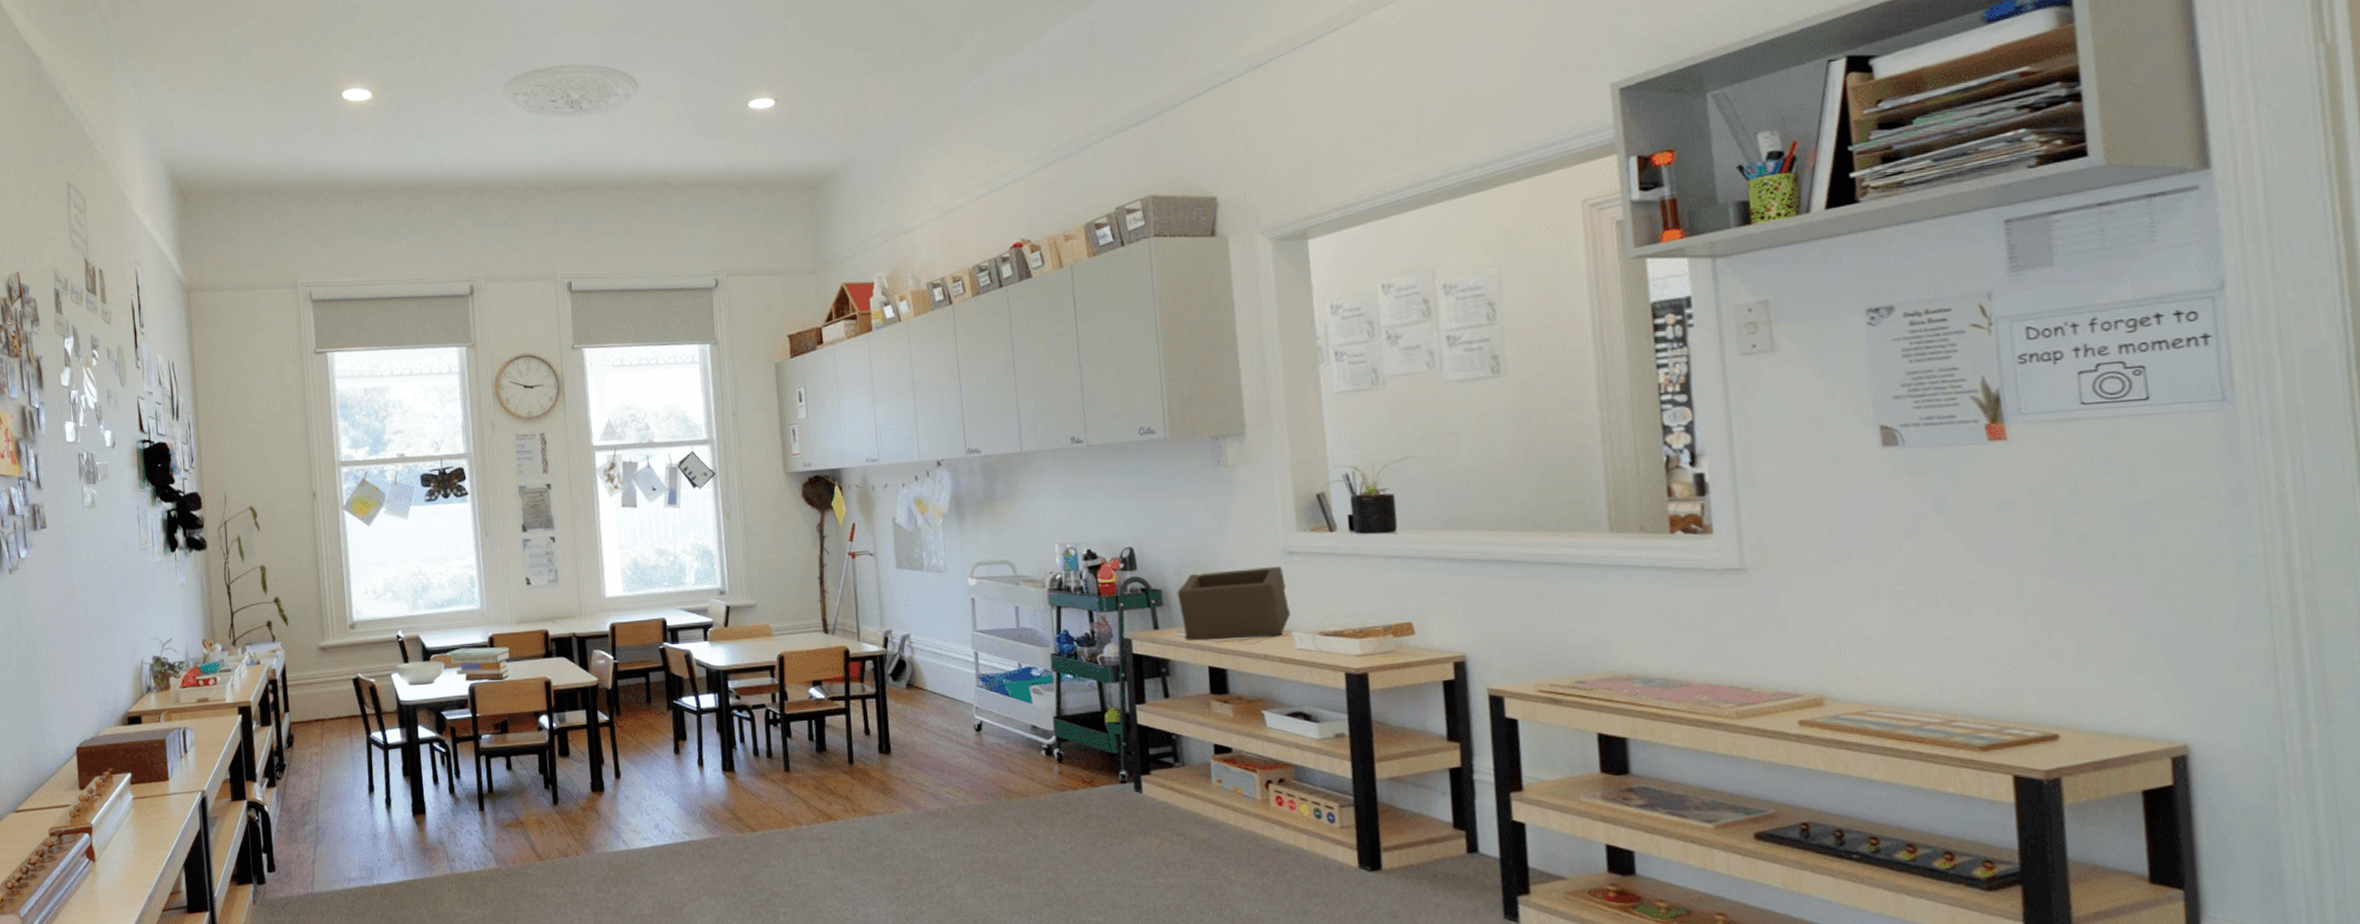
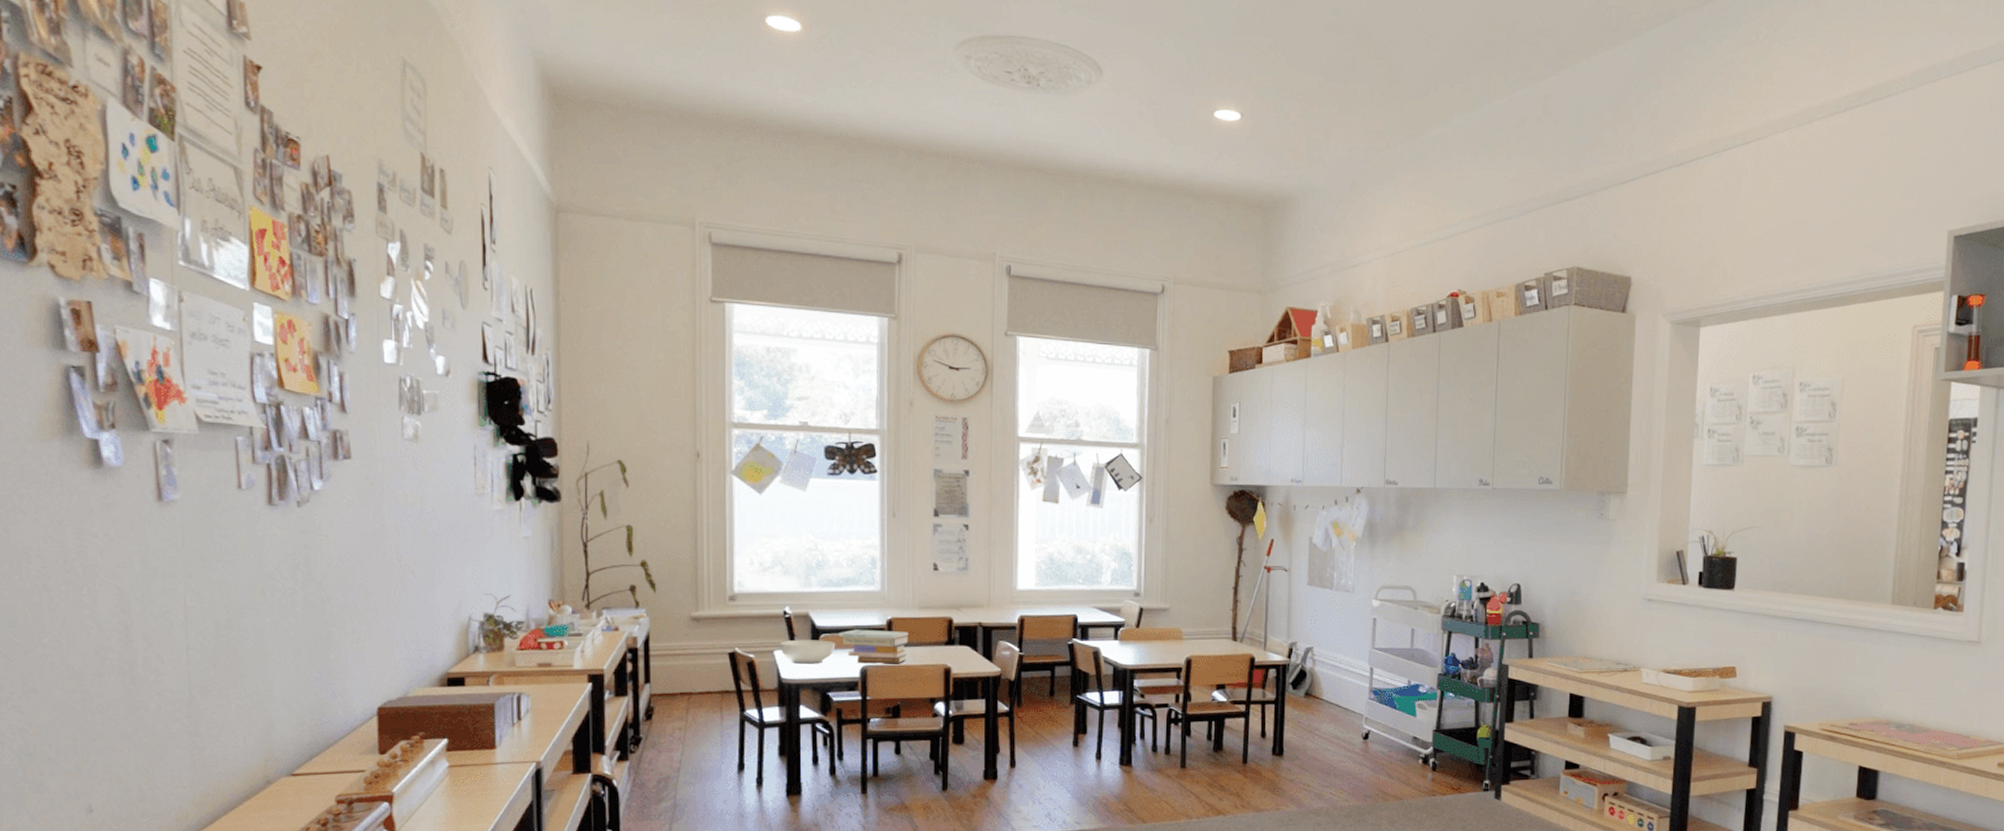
wooden box: present [1177,567,1291,640] -> none [1552,611,1643,671]

